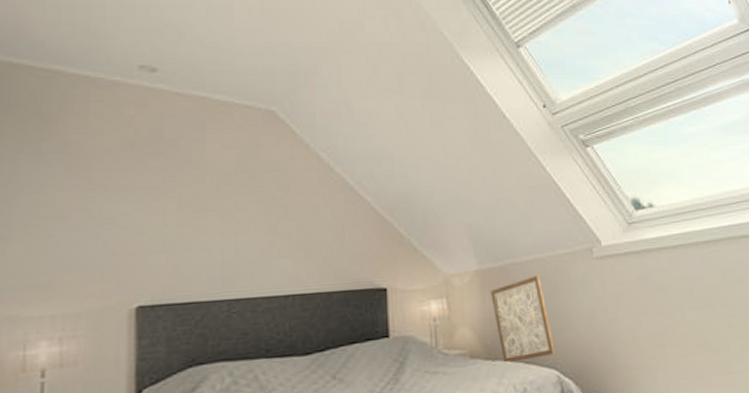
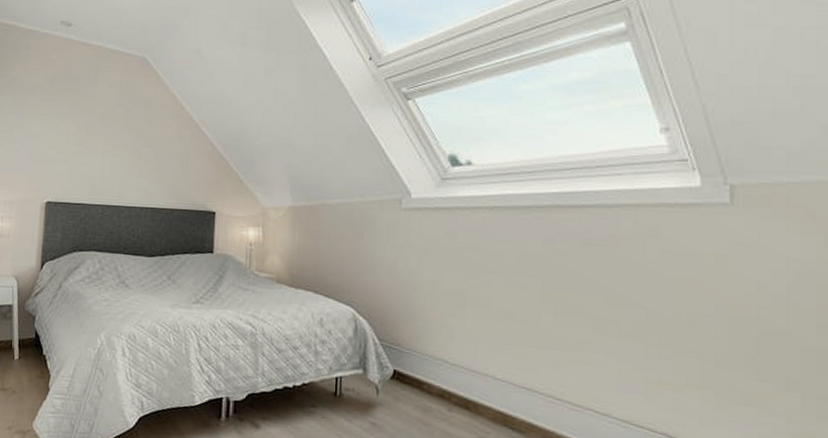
wall art: present [491,274,555,362] -> none [300,217,353,294]

